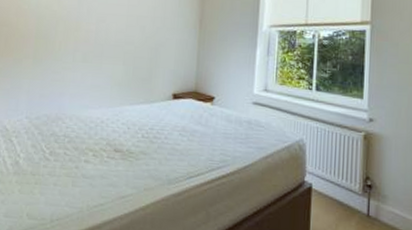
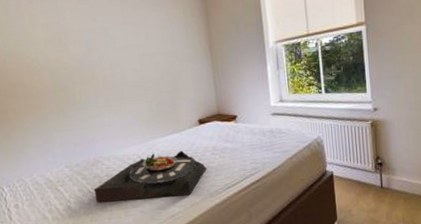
serving tray: none [45,122,172,176] -> present [94,150,207,203]

